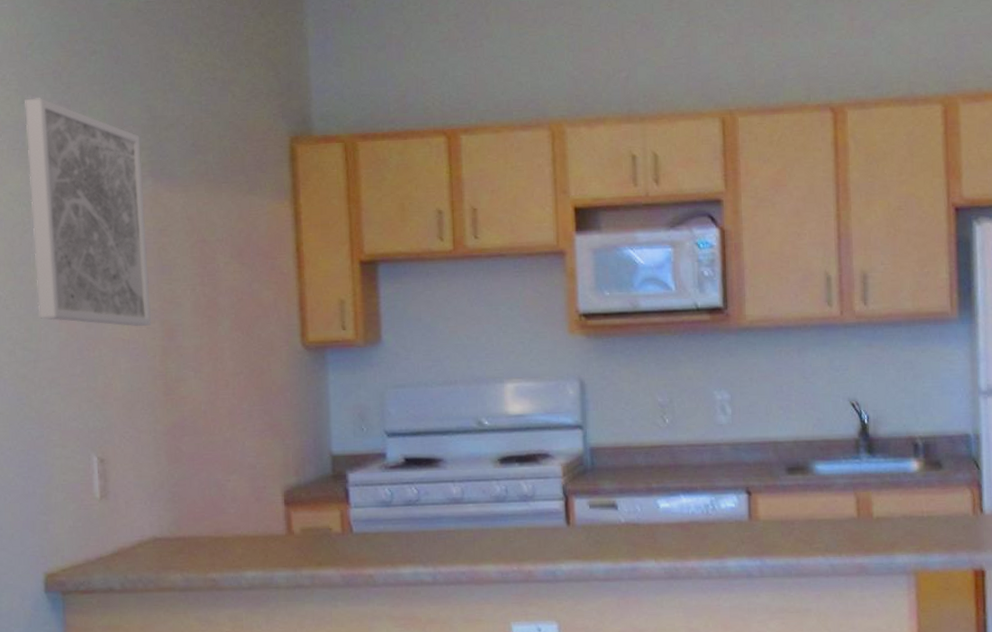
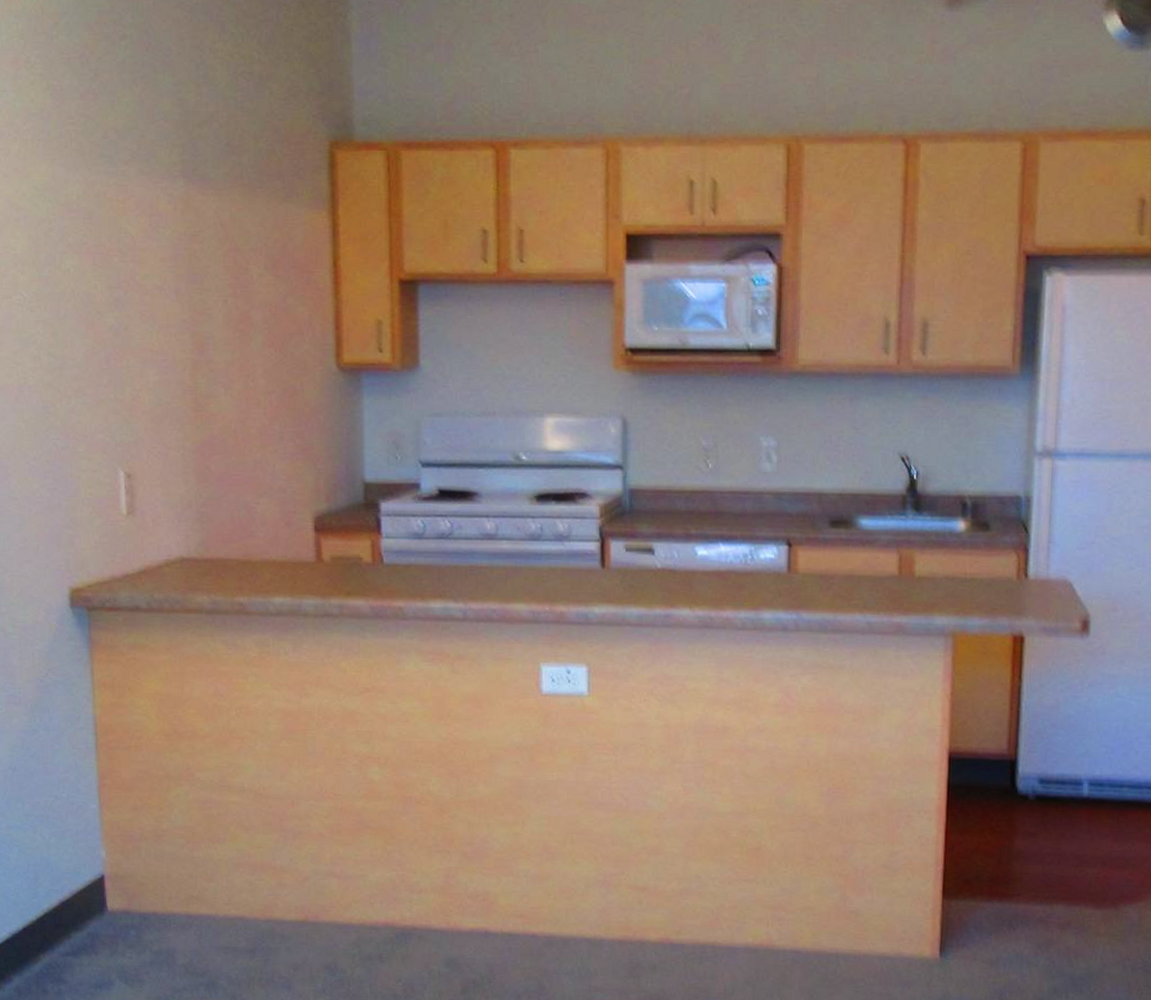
wall art: present [25,98,152,326] -> none [50,84,182,337]

